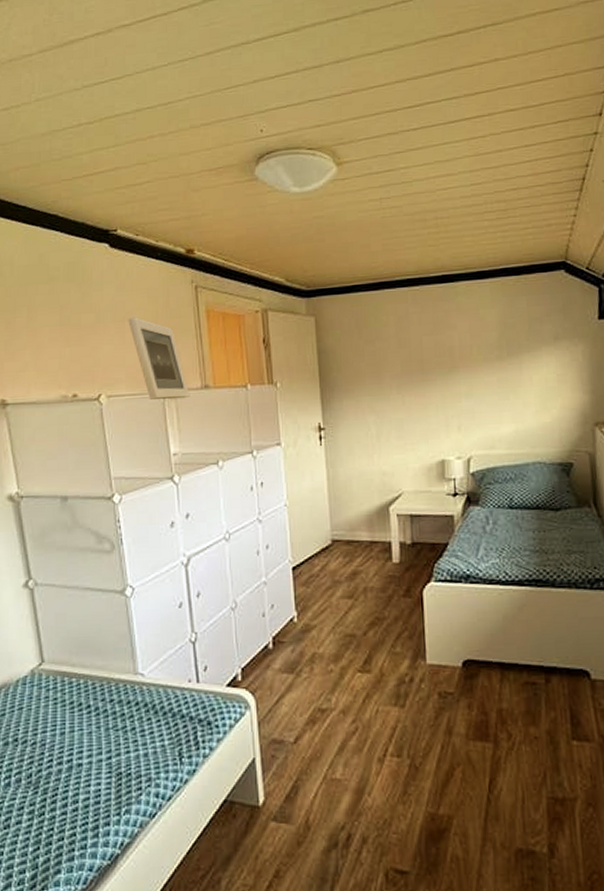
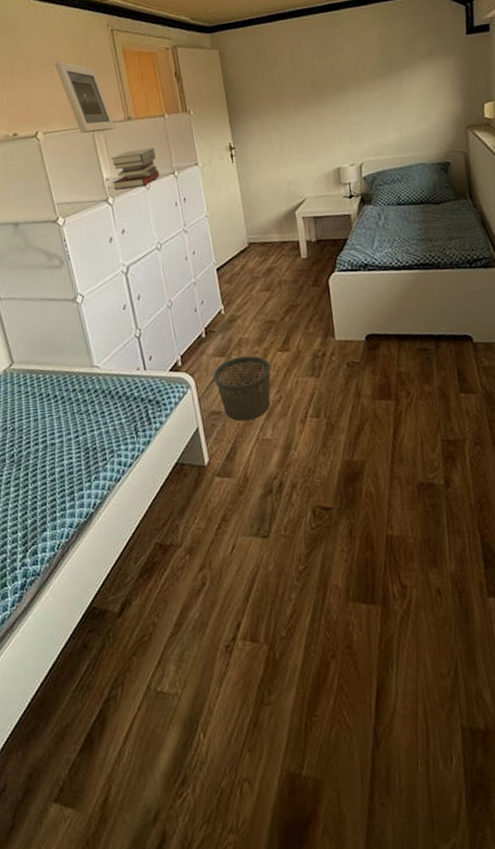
books: none [181,422,236,467] -> present [111,148,160,189]
basket: none [278,675,348,755] -> present [213,355,272,421]

